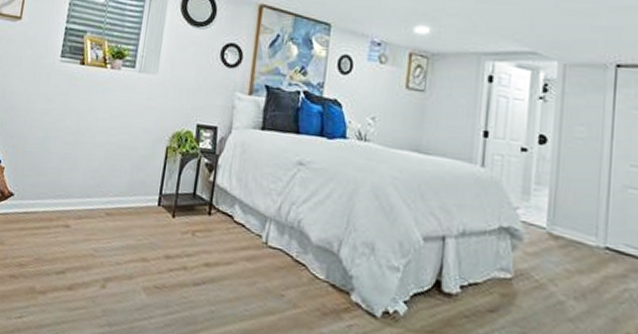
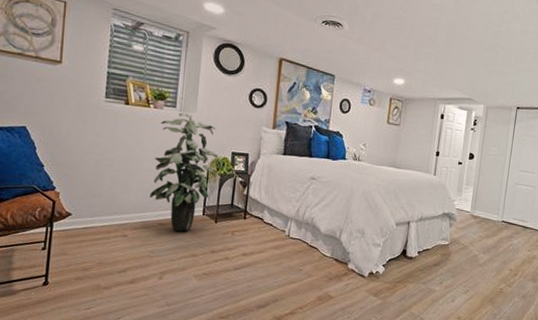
indoor plant: none [98,74,181,226] -> present [150,112,219,232]

